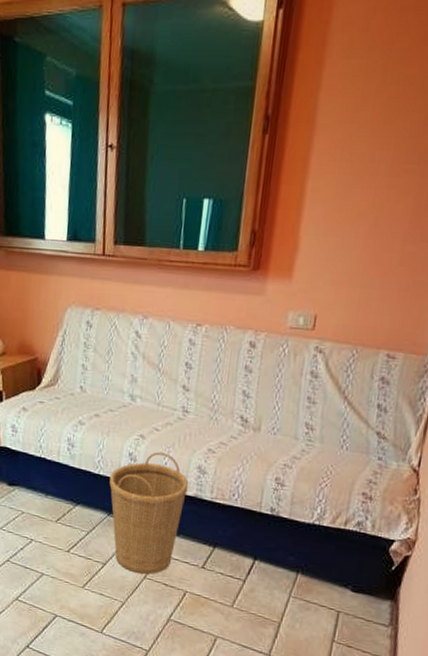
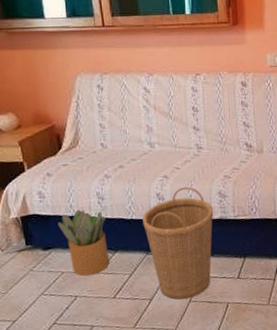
potted plant: none [25,451,74,523] -> present [58,209,110,276]

